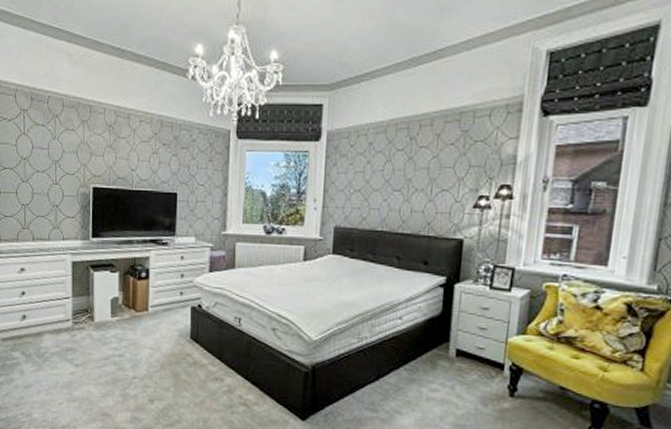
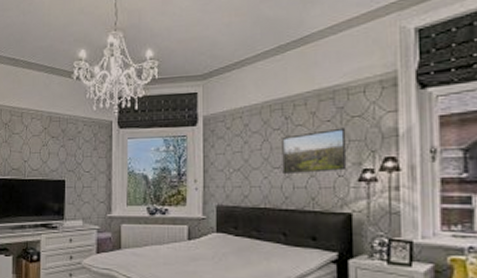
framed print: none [402,152,468,198] -> present [282,127,347,175]

